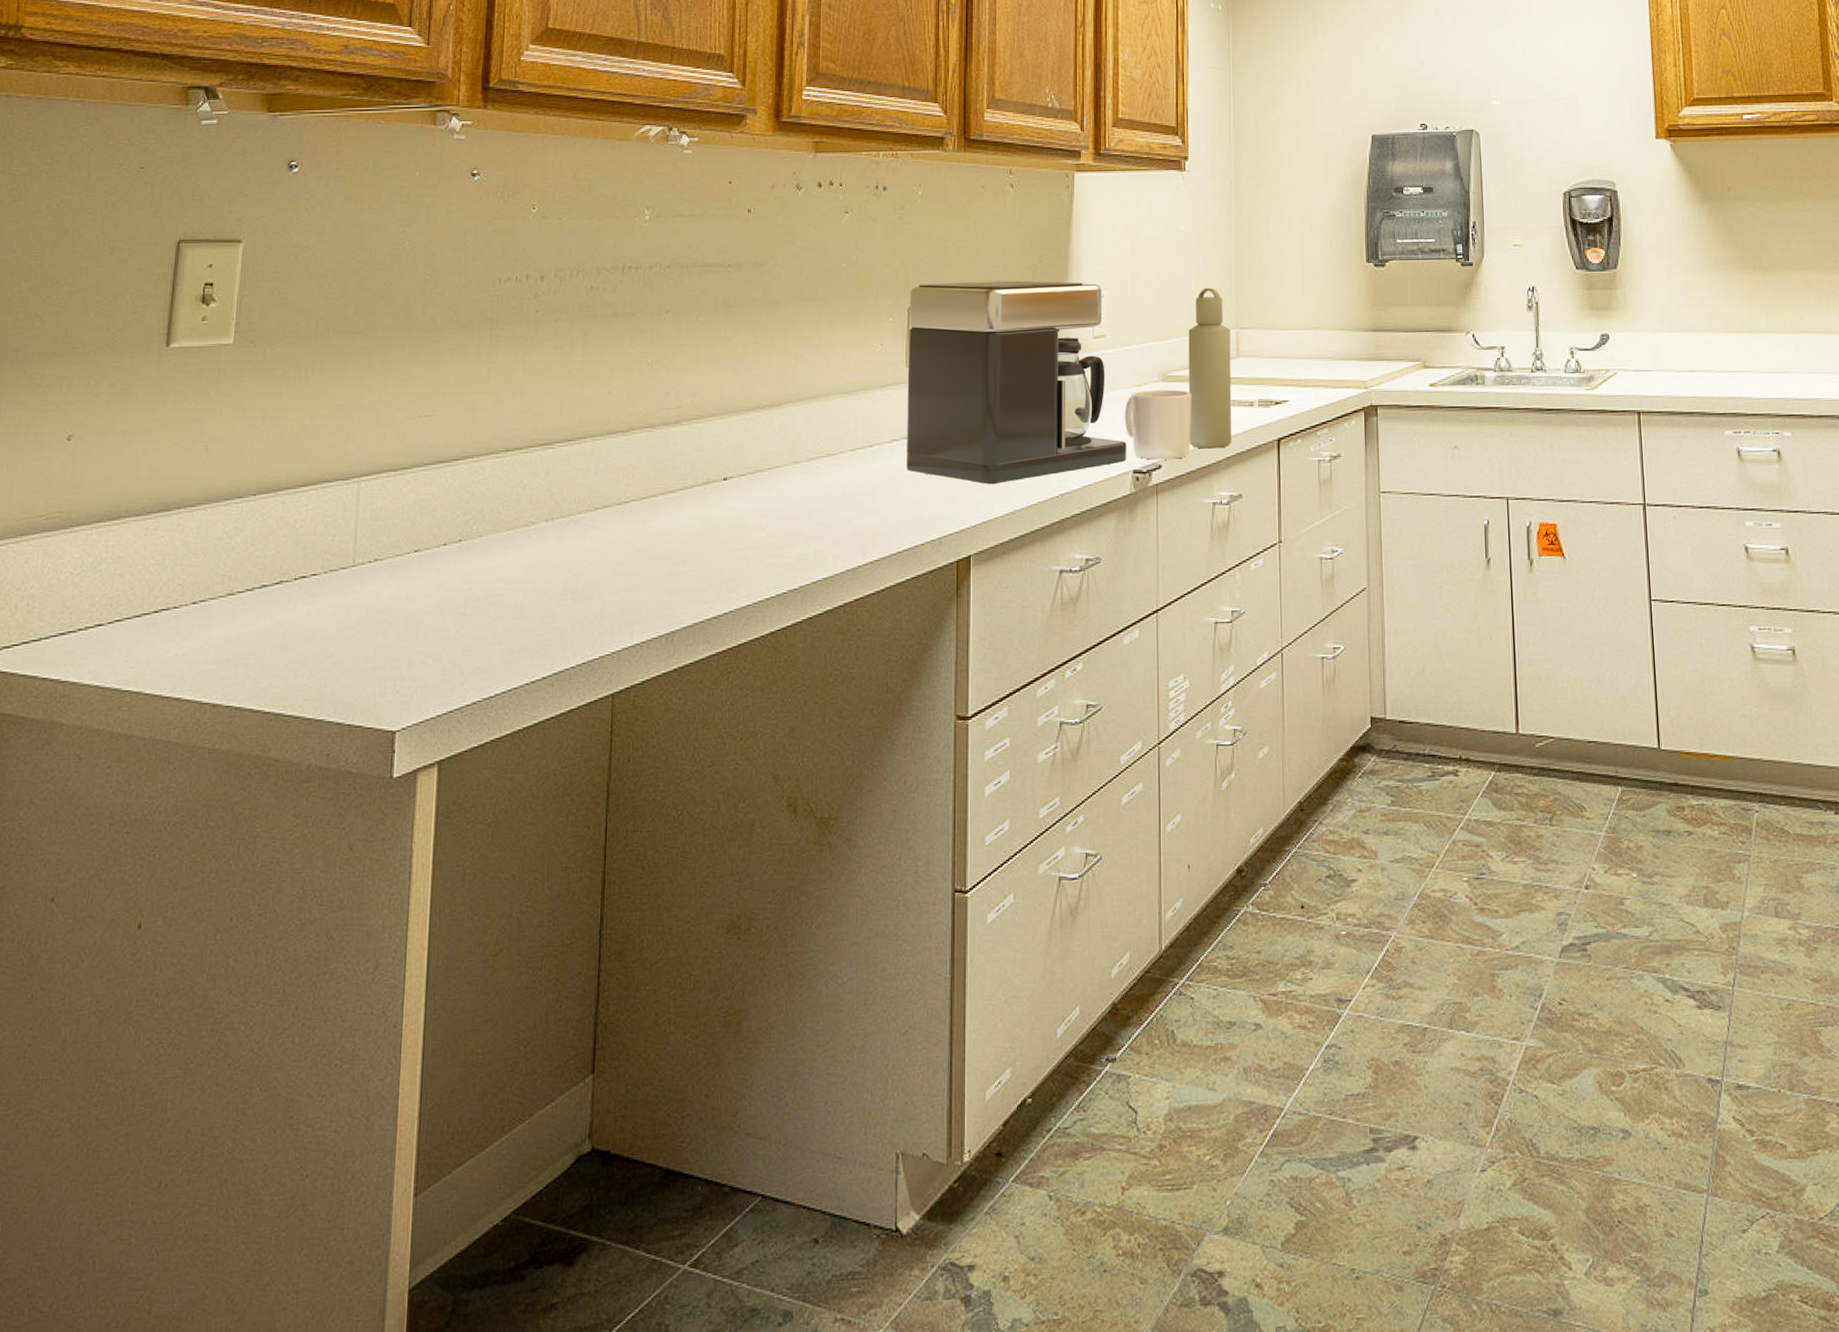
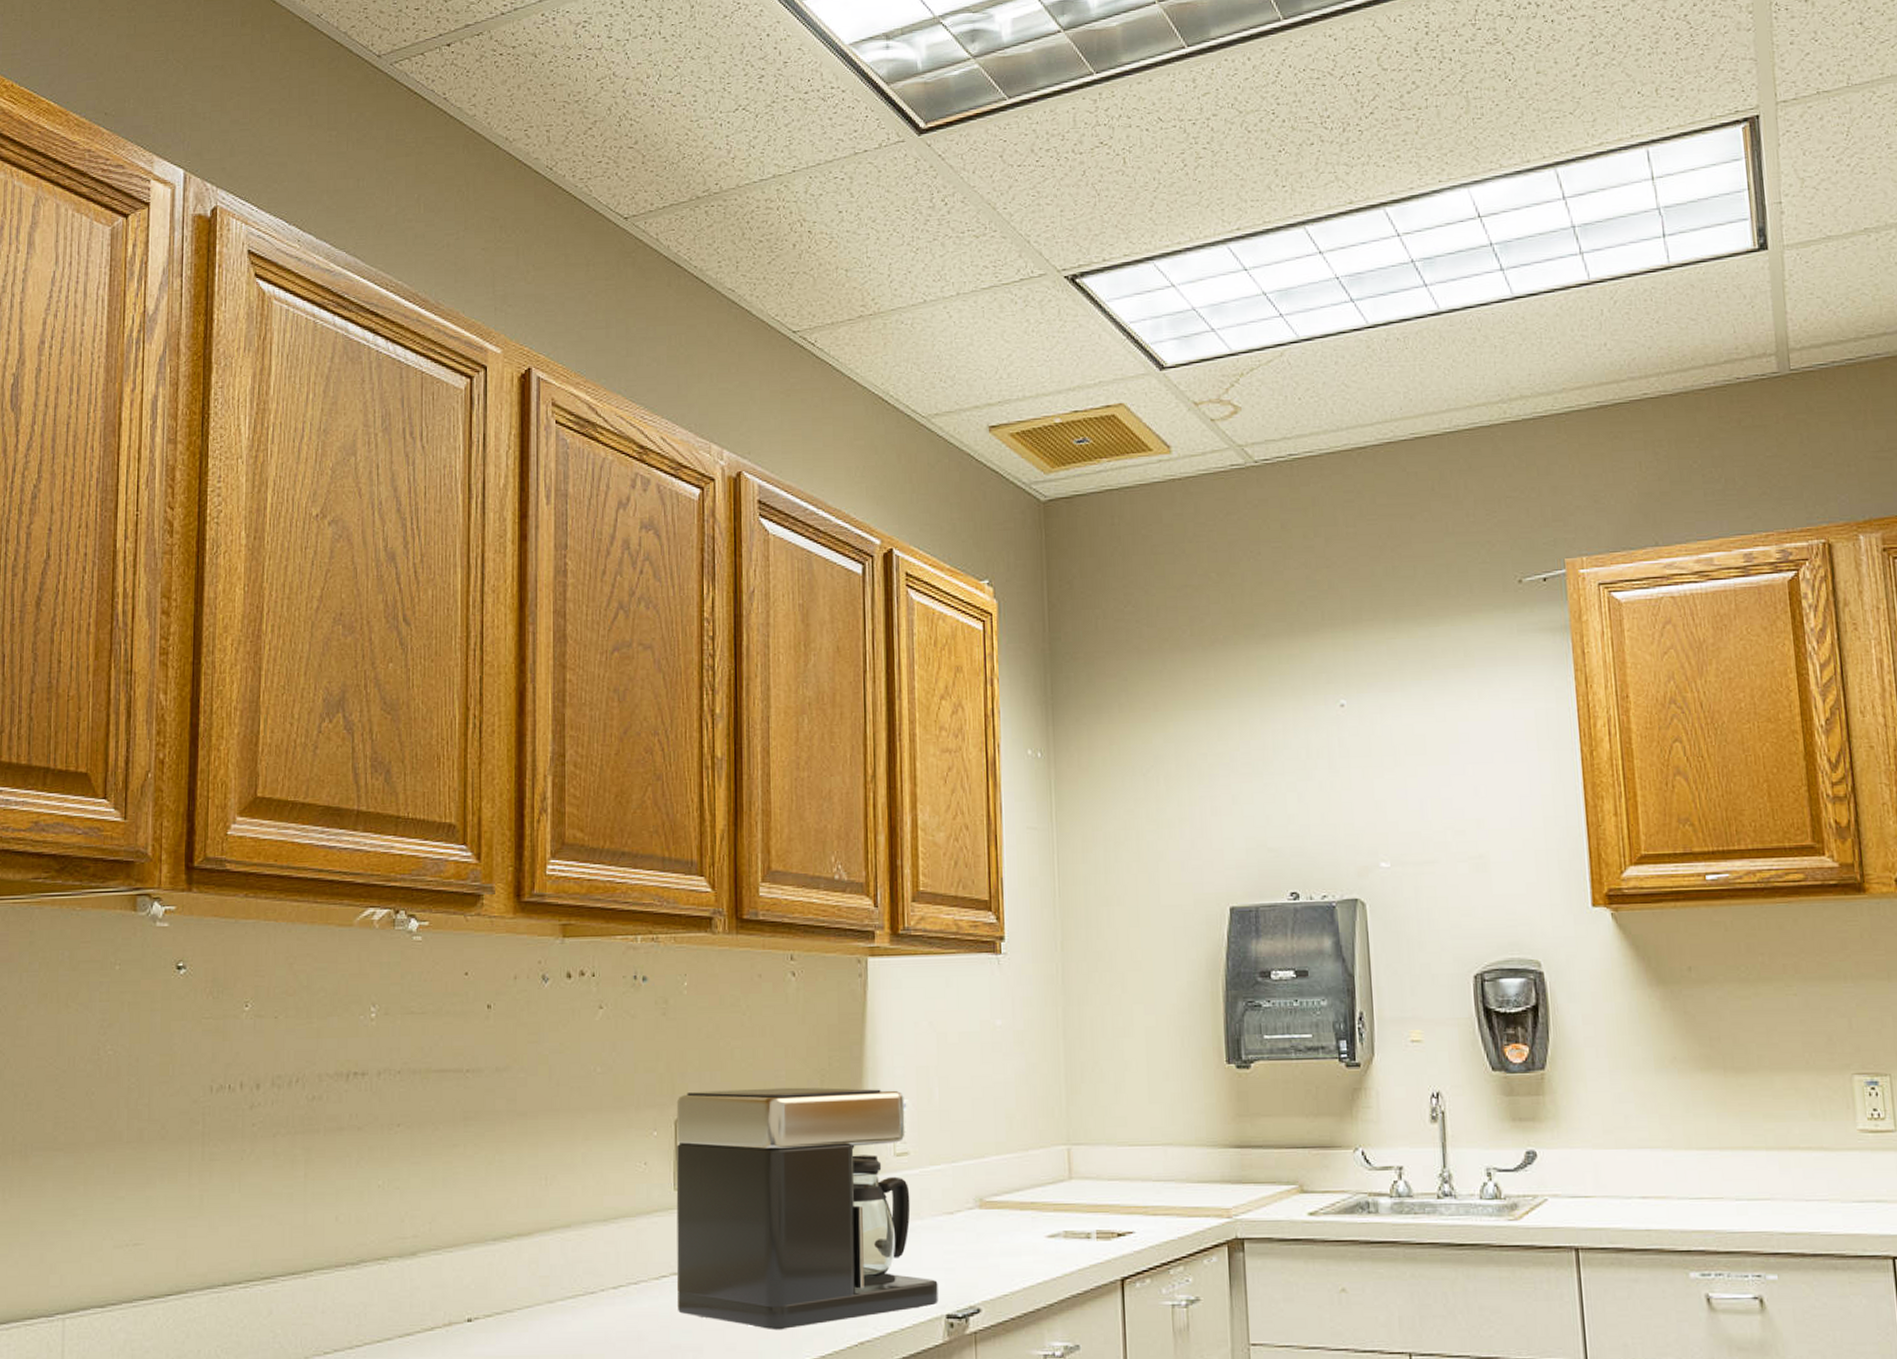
mug: present [1124,389,1193,460] -> none [934,1218,1017,1303]
bottle: present [1188,287,1232,449] -> none [1009,1095,1065,1290]

